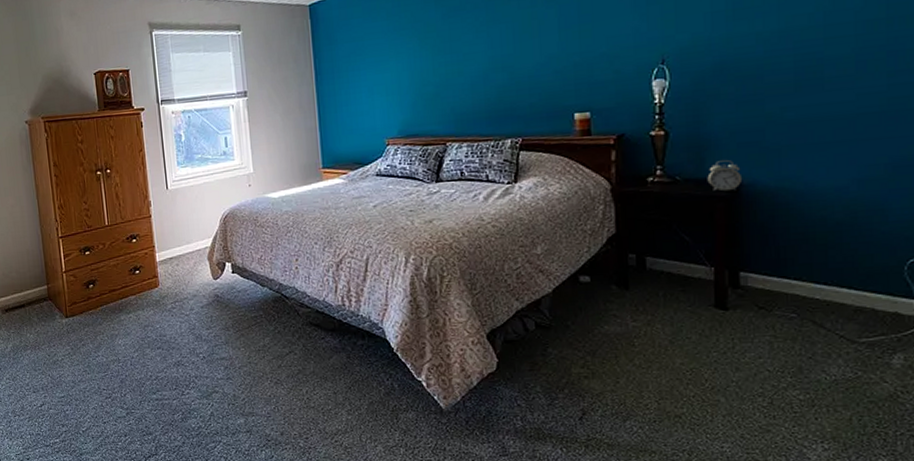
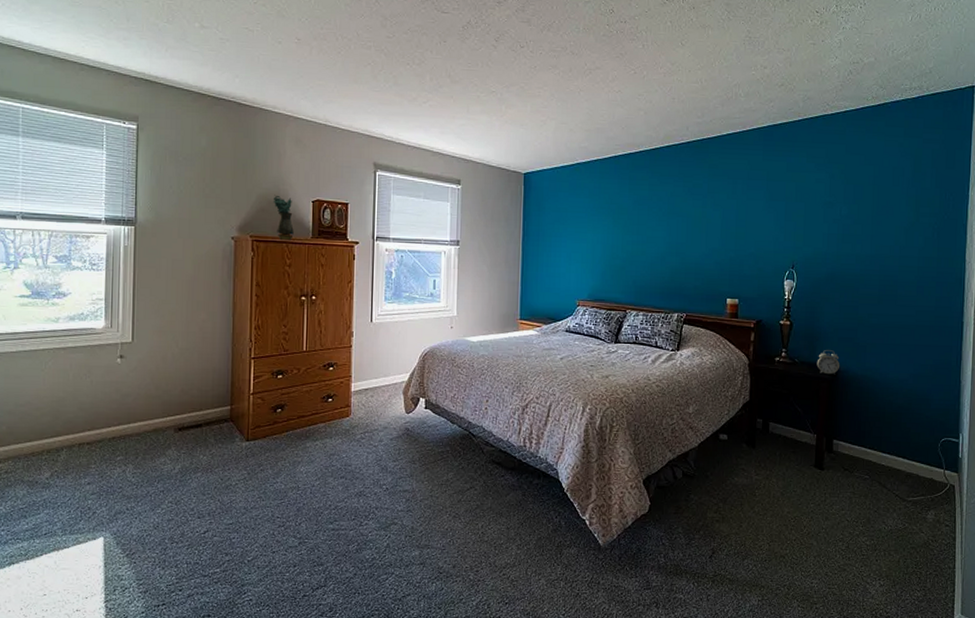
vase: none [57,73,81,118] -> present [273,195,294,241]

